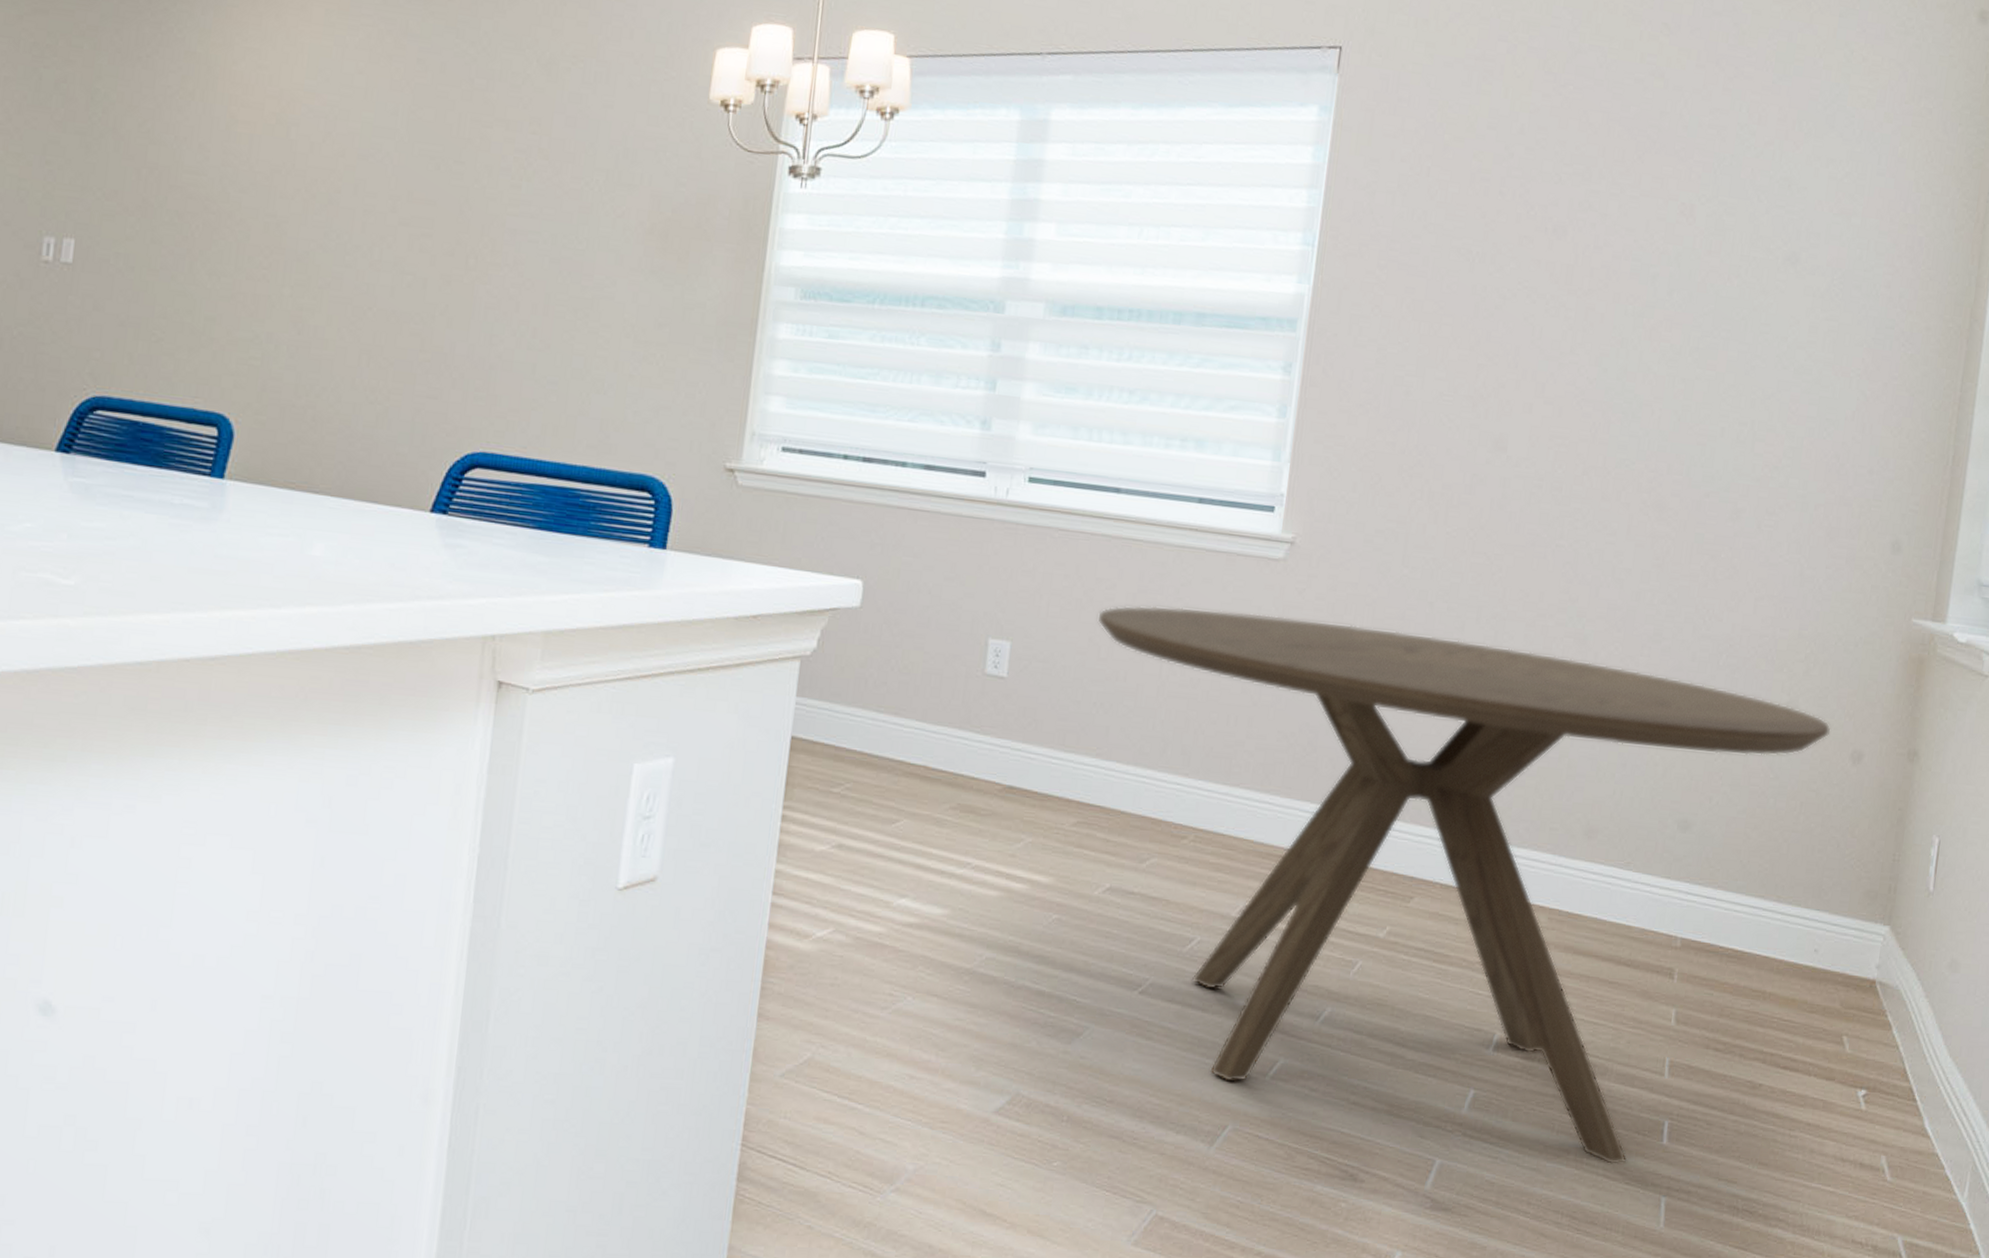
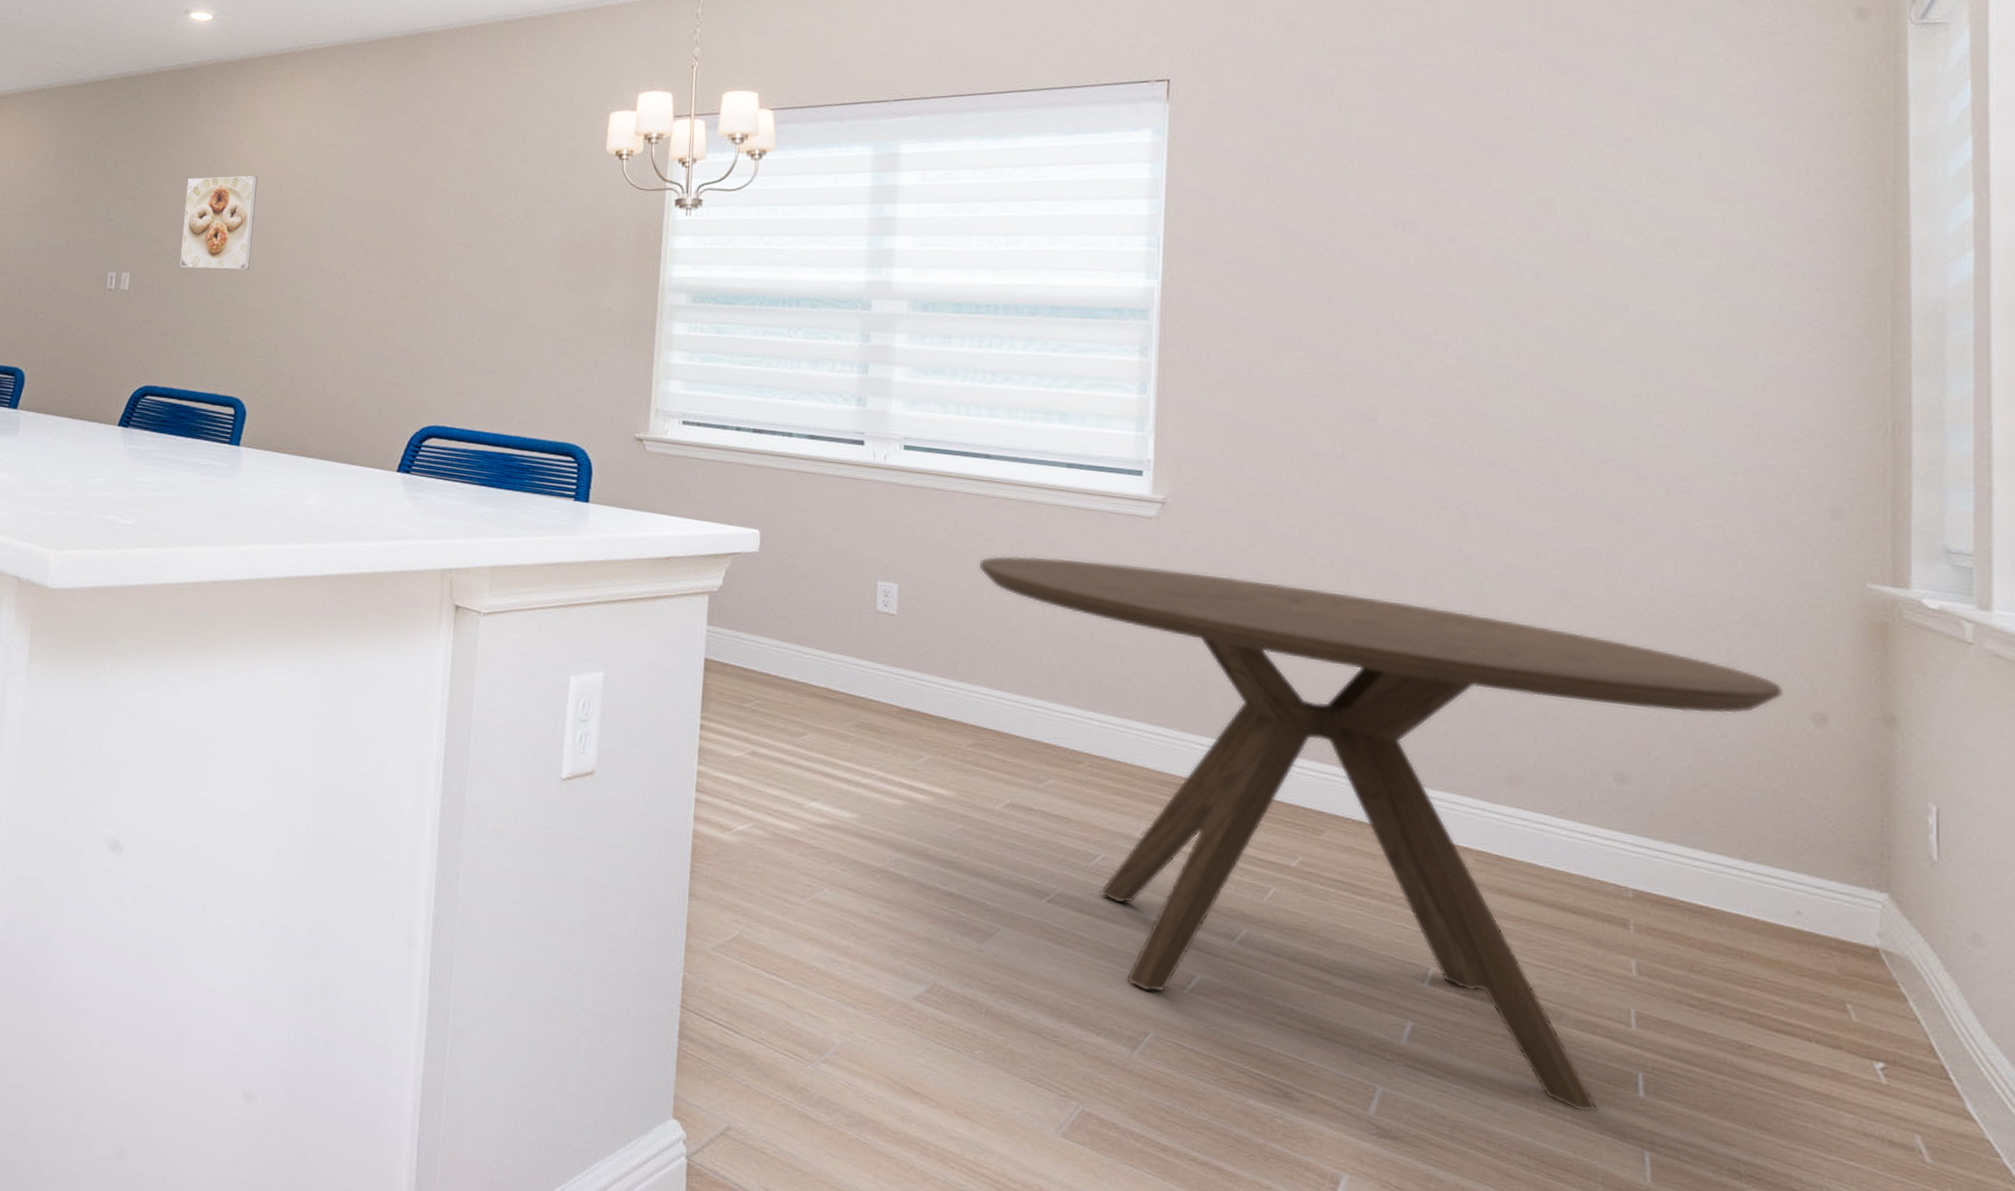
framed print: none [145,108,257,240] -> present [179,175,258,270]

